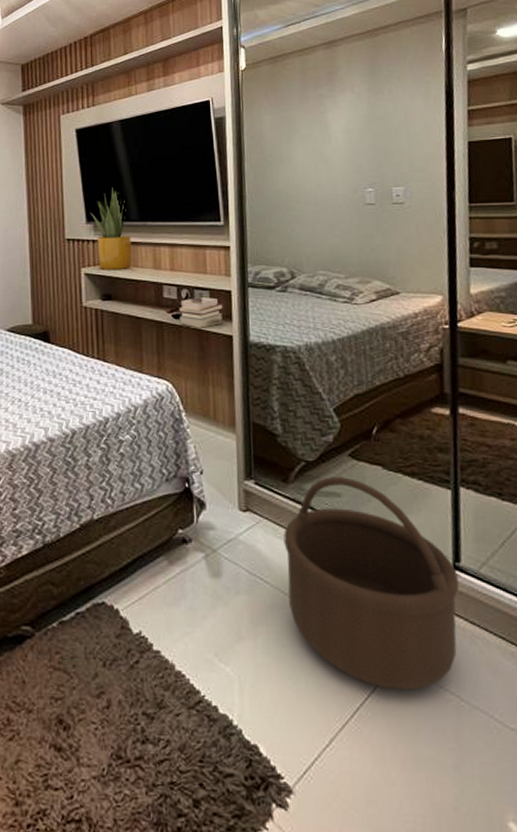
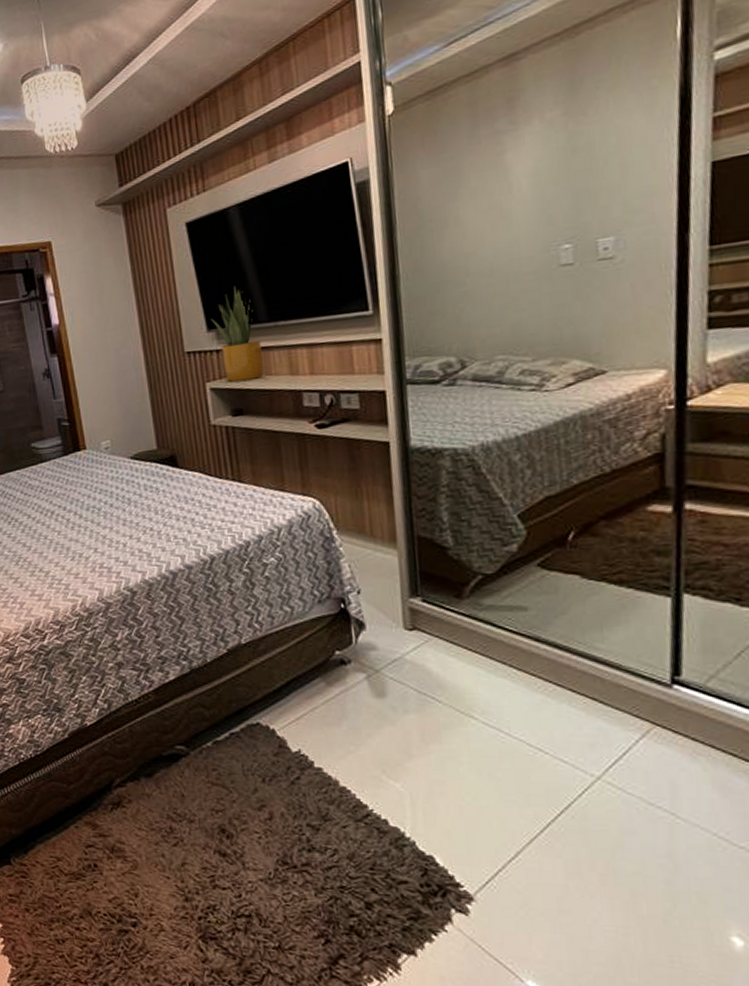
books: present [178,296,224,328] -> none [321,400,378,437]
basket: present [283,477,459,691] -> none [458,589,678,807]

